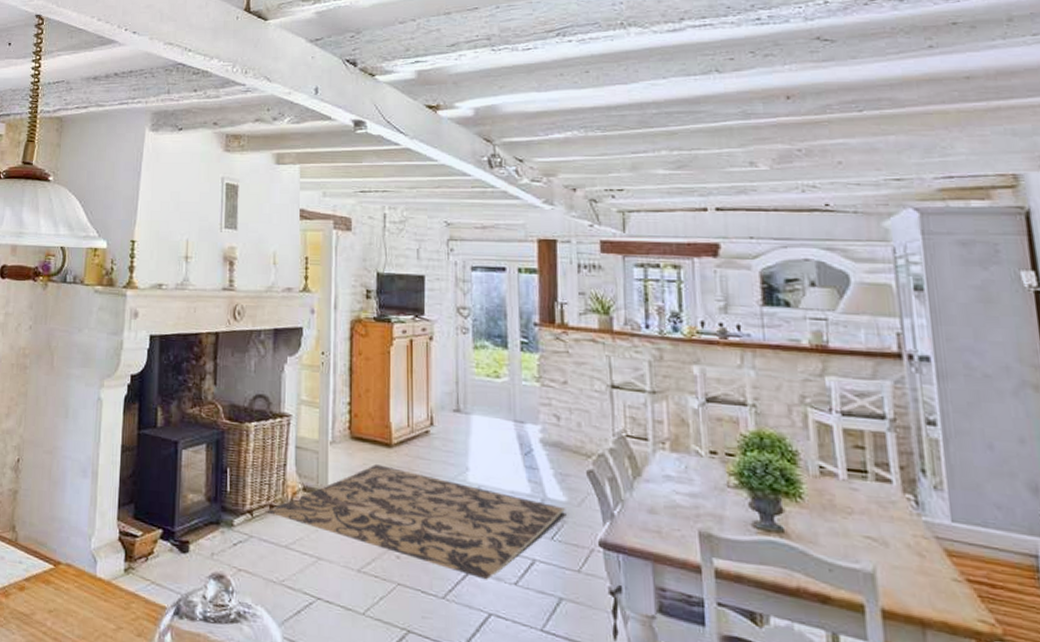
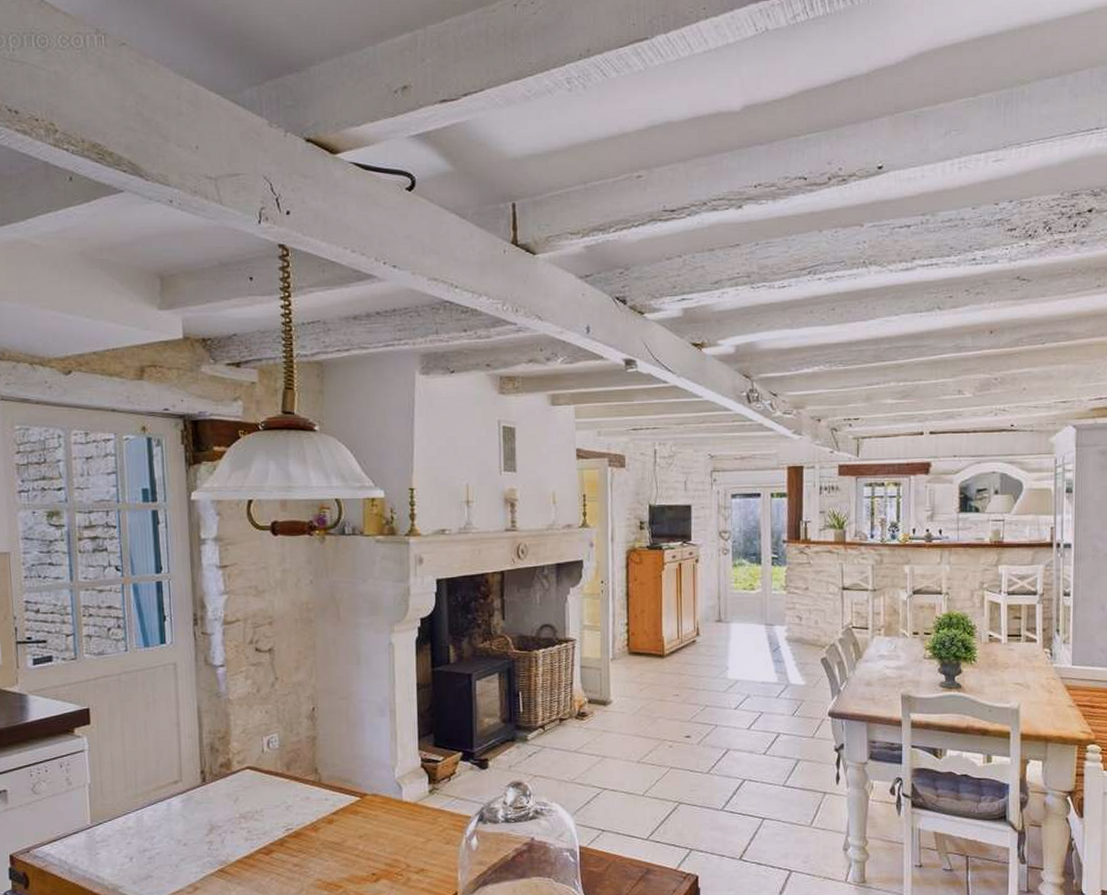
rug: present [266,463,566,580] -> none [557,672,804,754]

